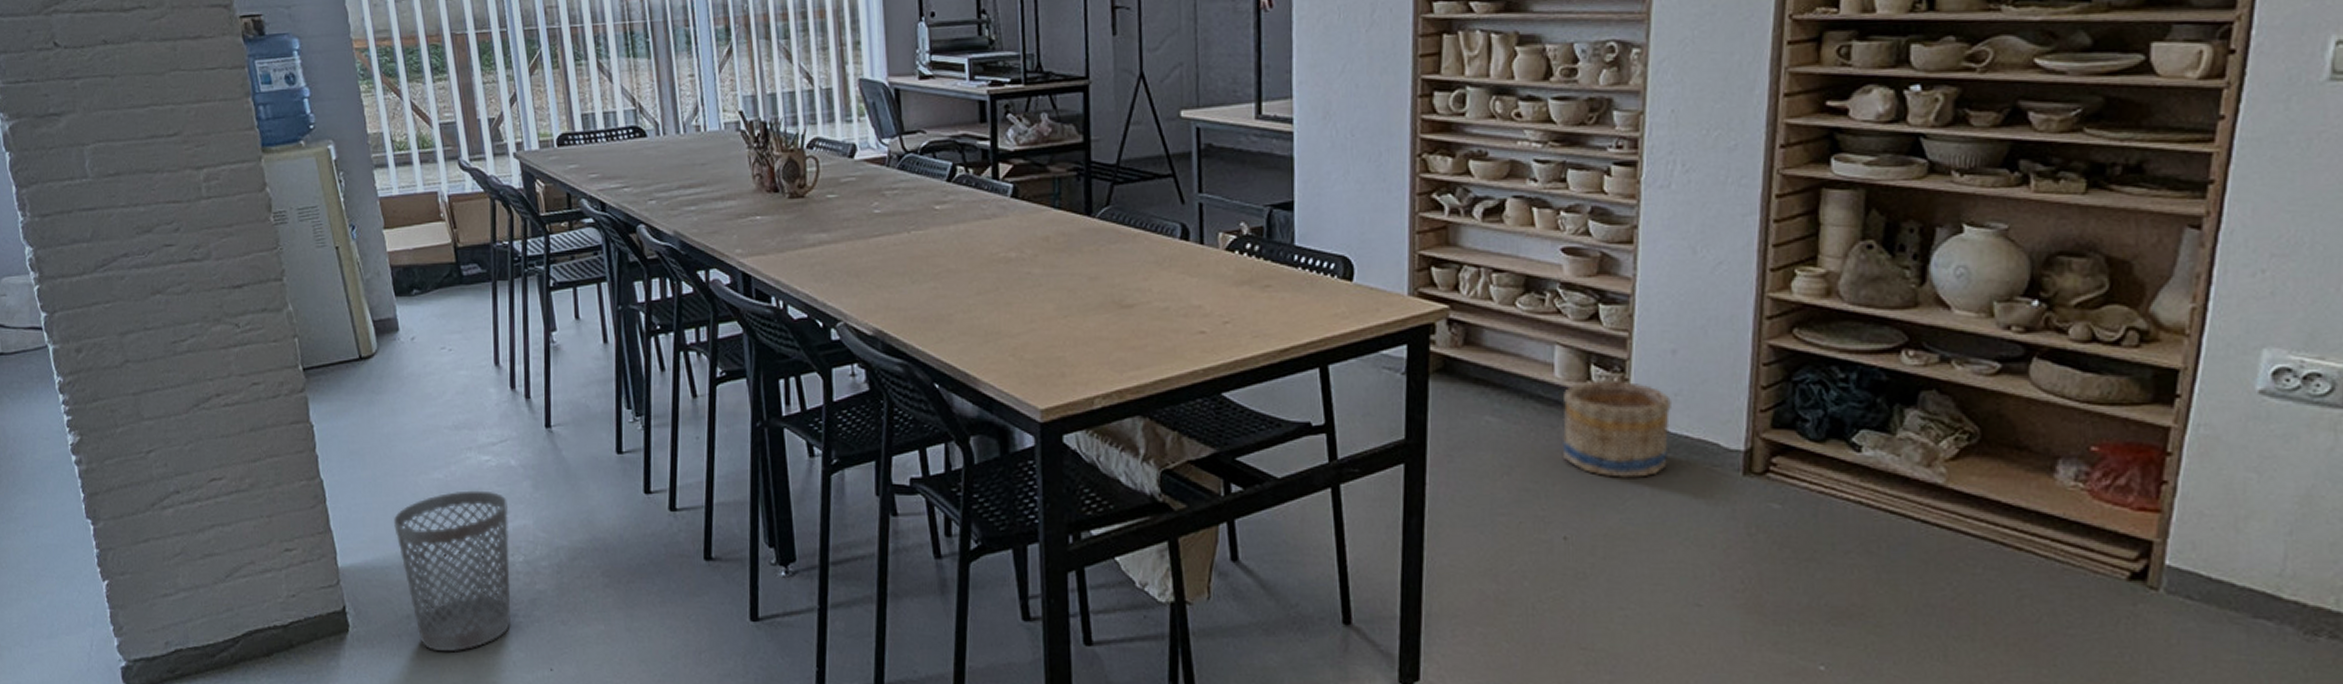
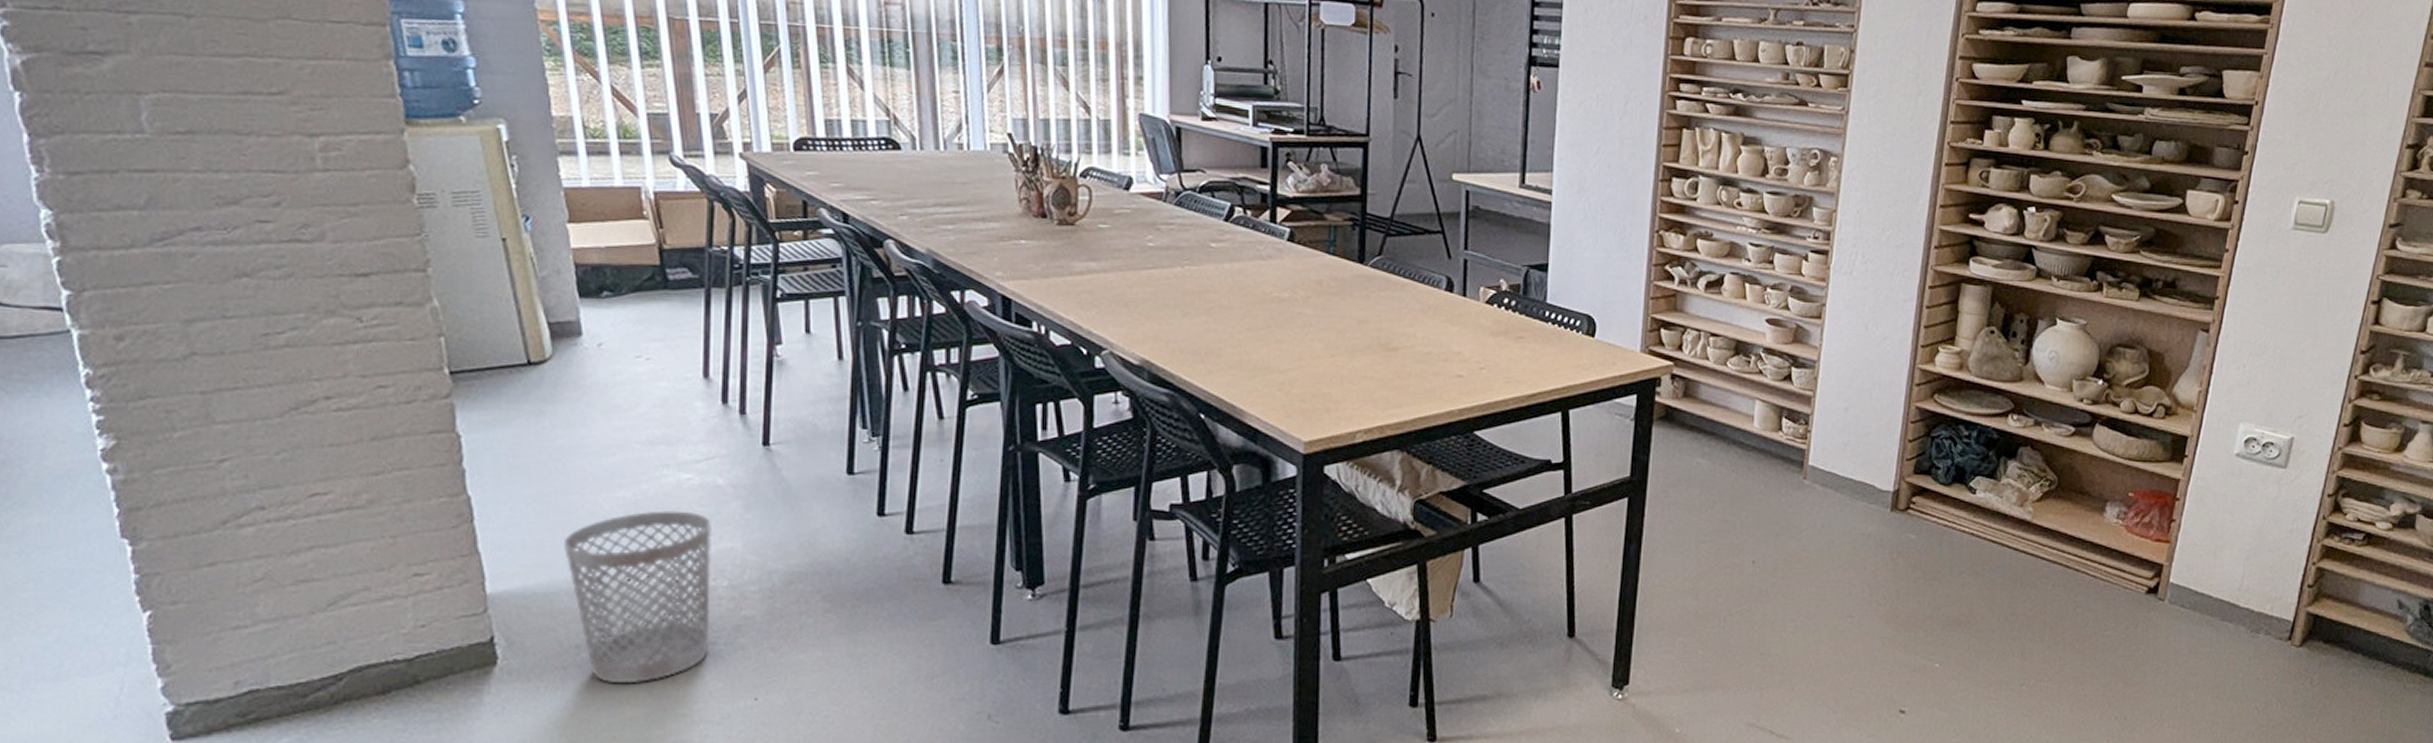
basket: present [1561,380,1671,478] -> none [1755,431,1842,512]

